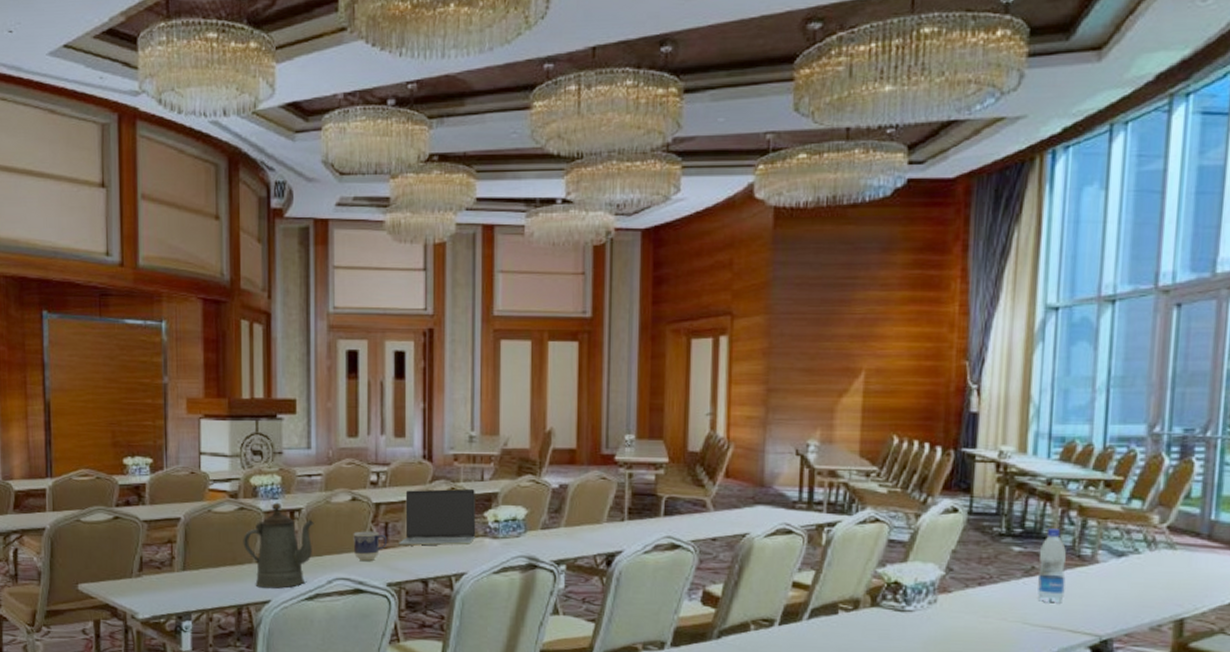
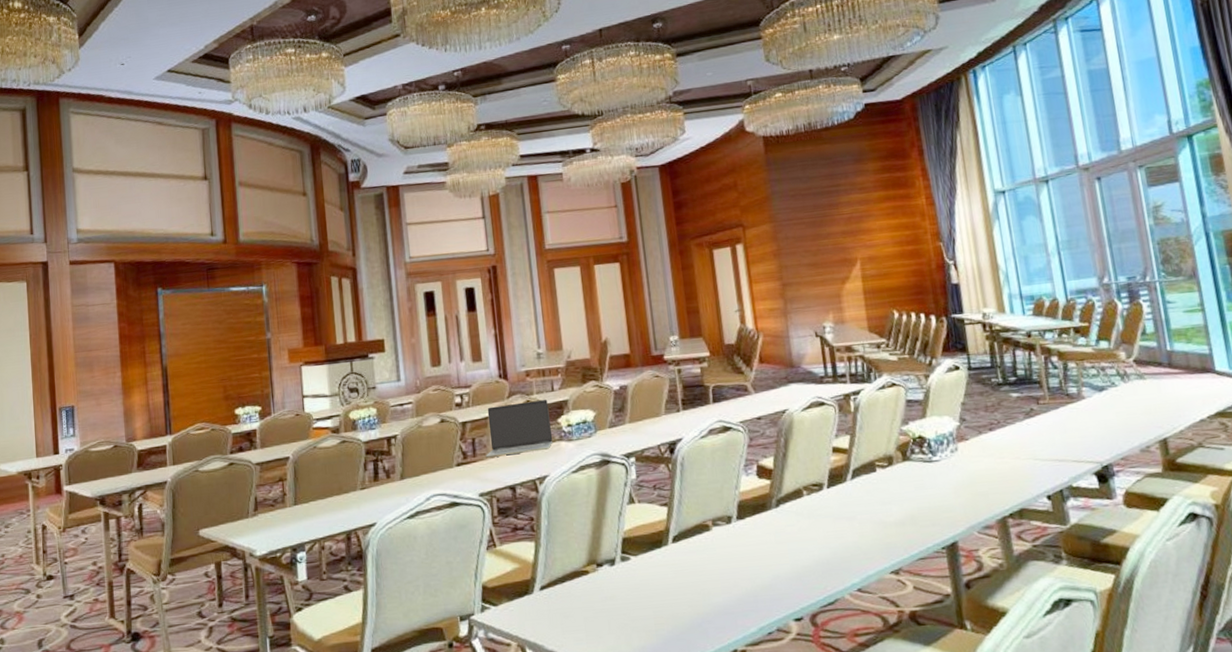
coffee pot: present [243,502,314,588] -> none [346,432,410,512]
cup: present [353,531,388,562] -> none [444,447,476,477]
bottle: present [1037,529,1066,604] -> none [1033,373,1063,439]

